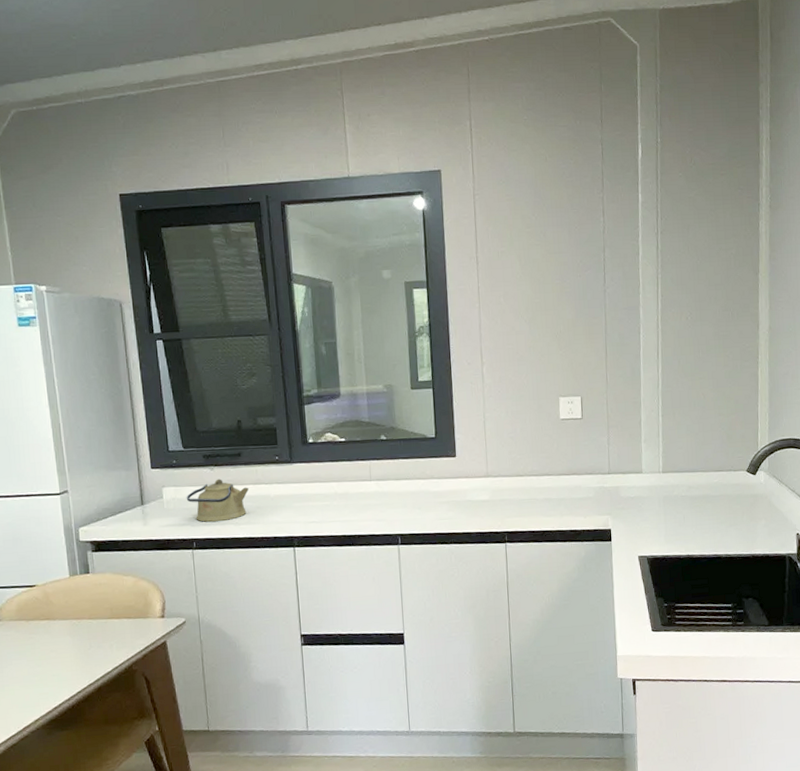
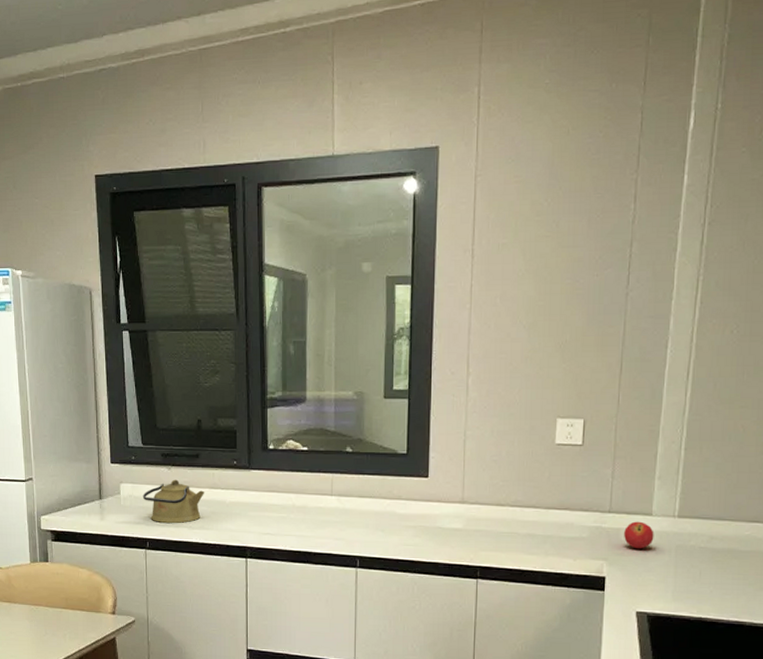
fruit: none [622,479,646,503] -> present [624,521,654,549]

